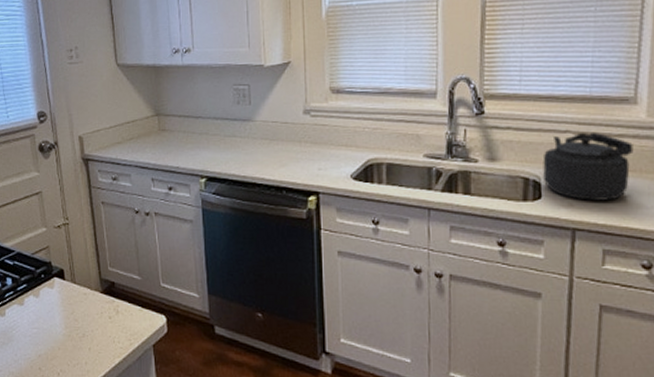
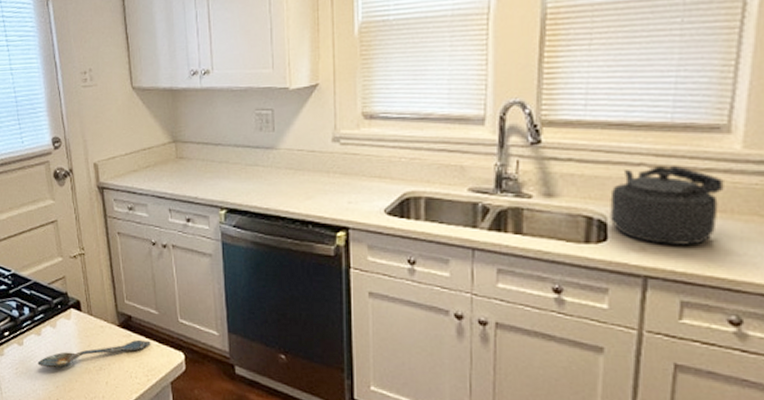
spoon: none [20,305,134,338] -> present [37,339,151,369]

